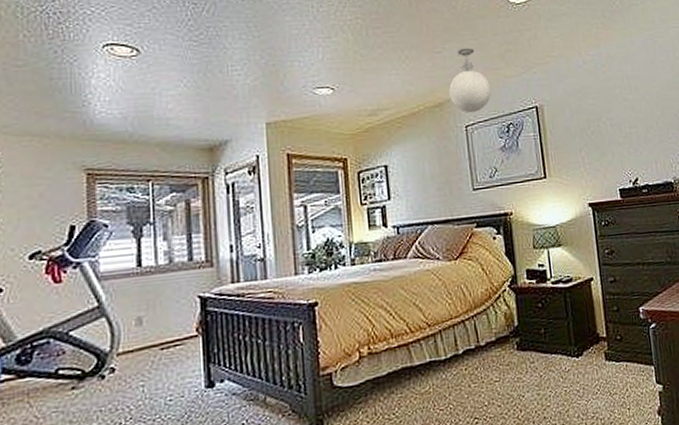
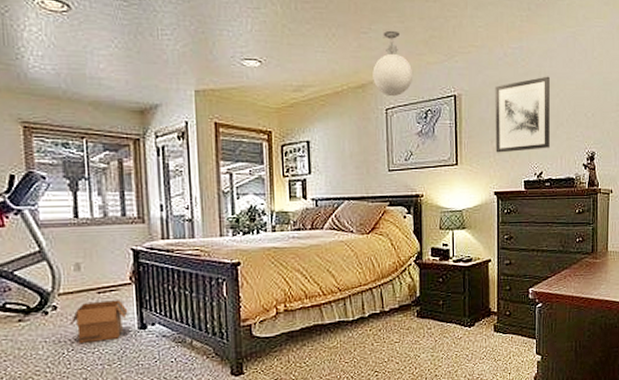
cardboard box: none [129,355,194,410] -> present [70,300,128,343]
wall art: none [577,80,642,162] -> present [495,76,550,153]

